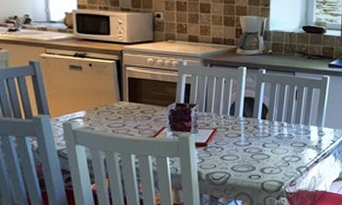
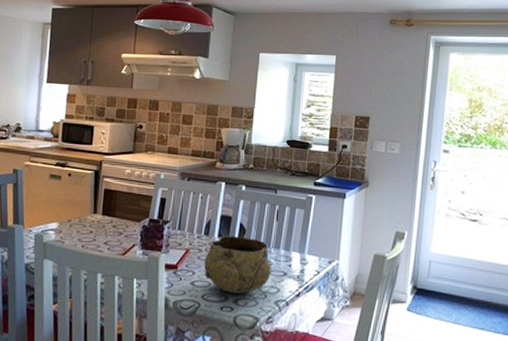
decorative bowl: none [232,115,292,164] -> present [204,236,271,294]

